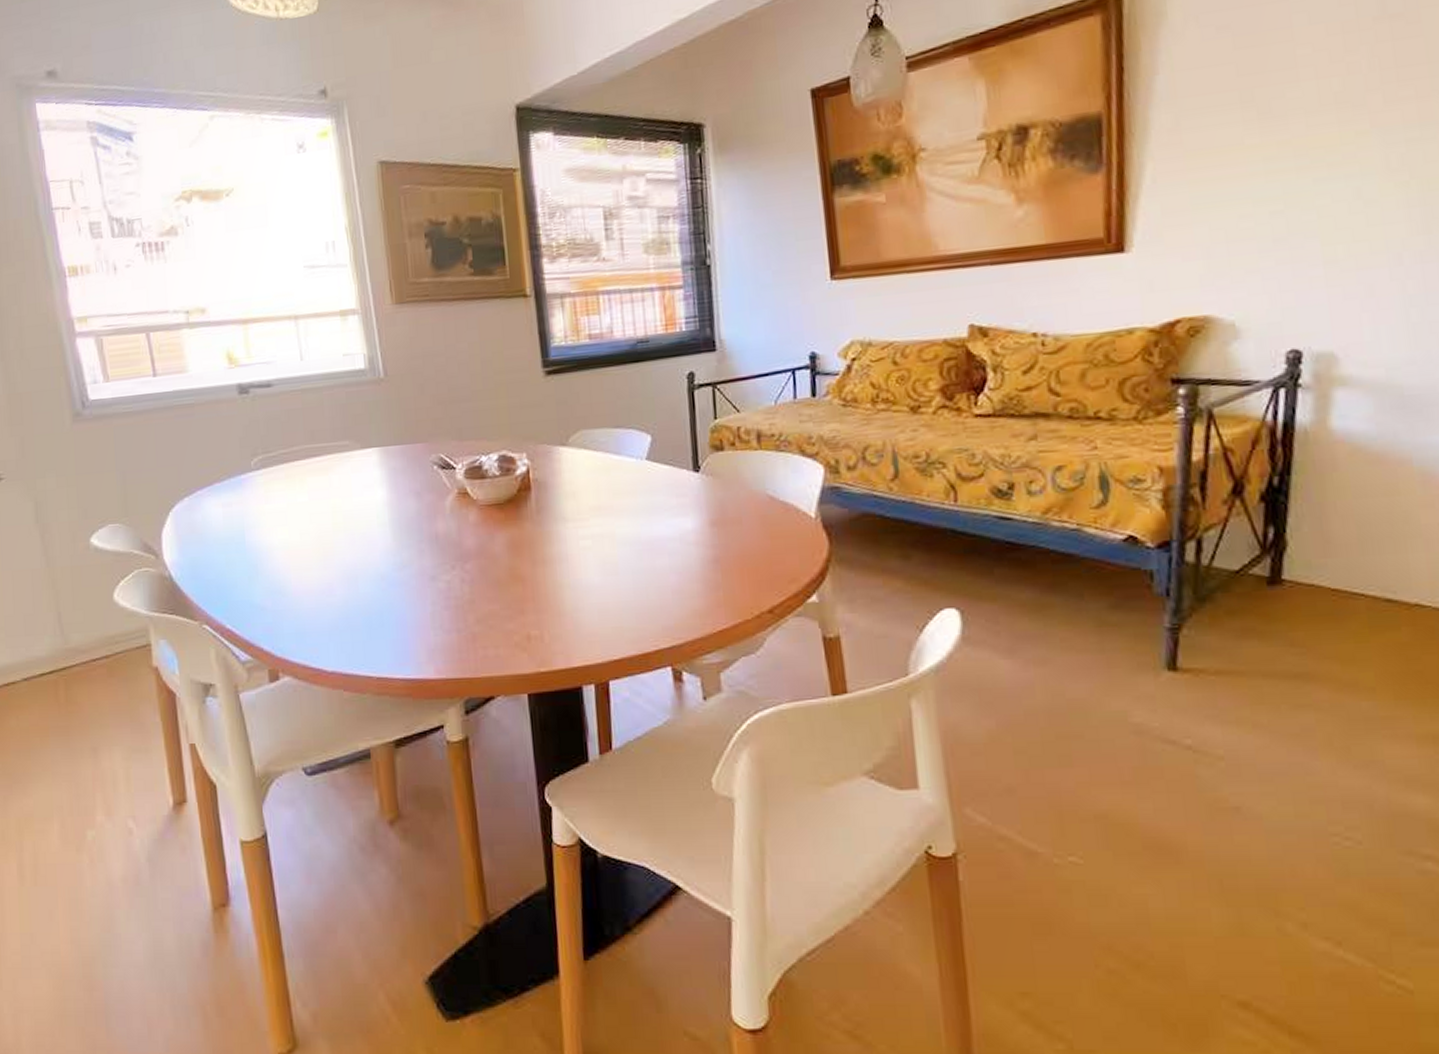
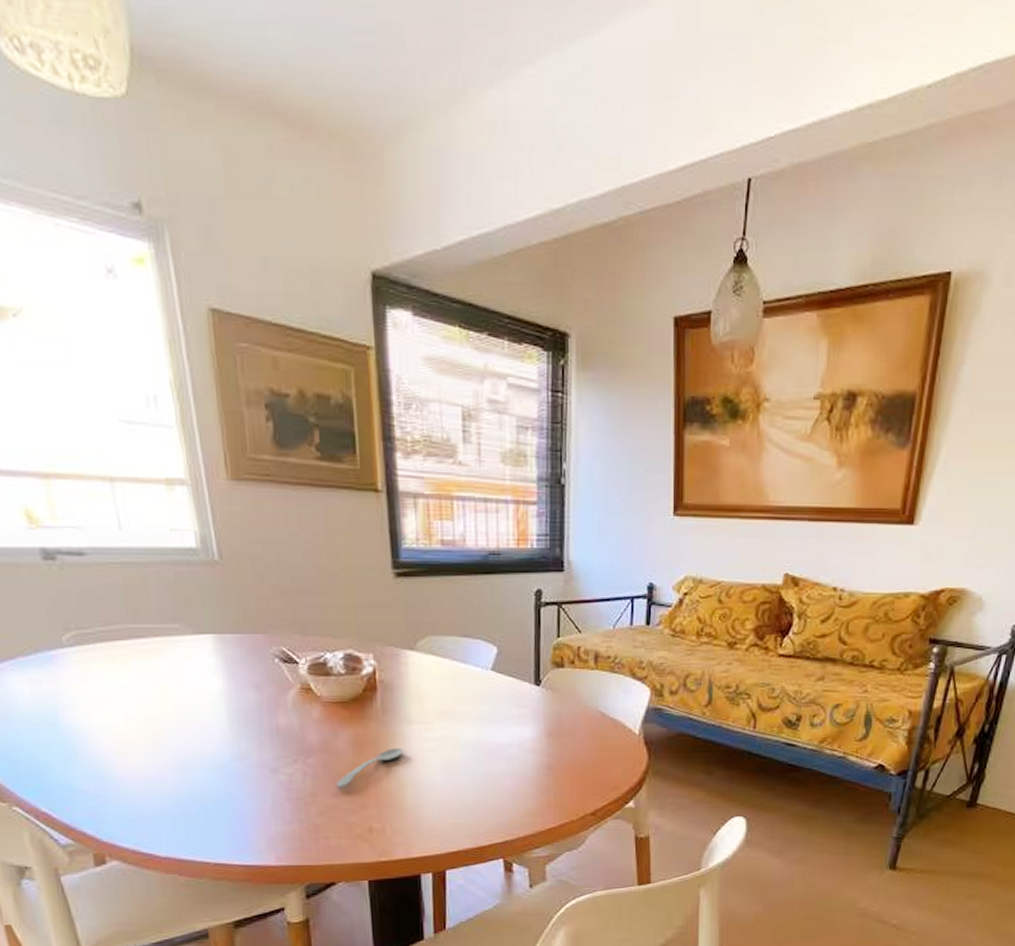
spoon: none [492,548,560,594] -> present [335,748,404,789]

